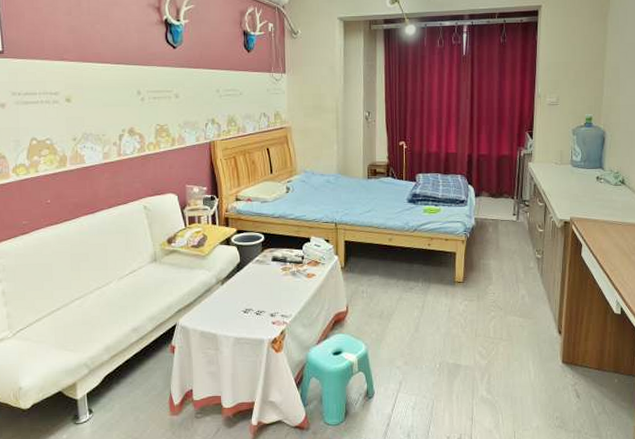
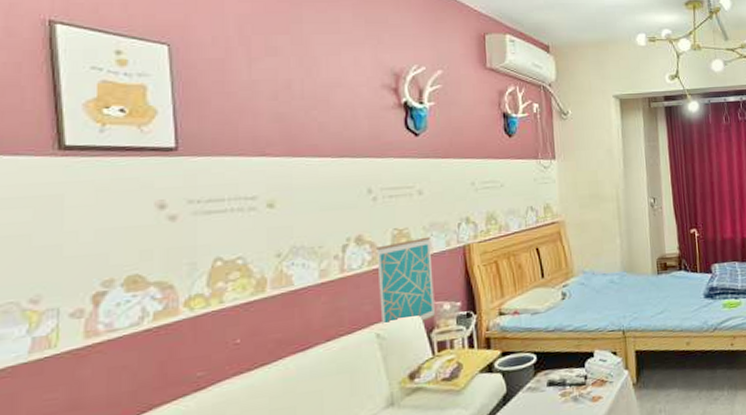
wall art: none [144,132,188,202] -> present [376,236,436,324]

